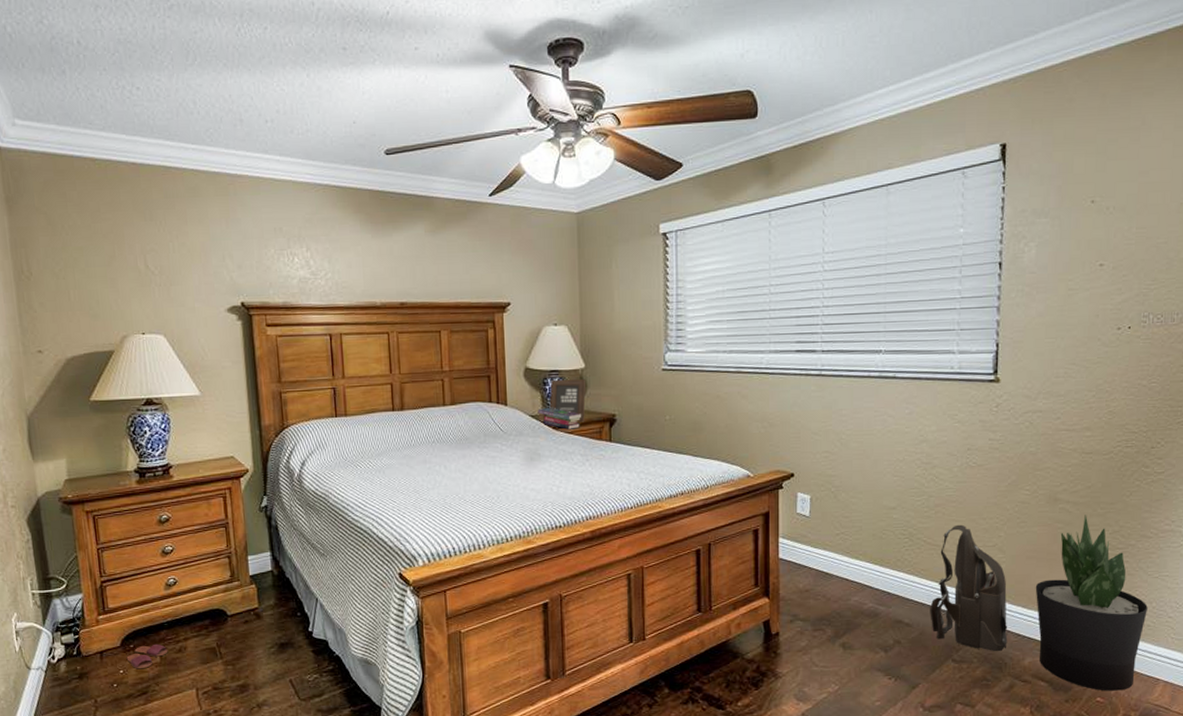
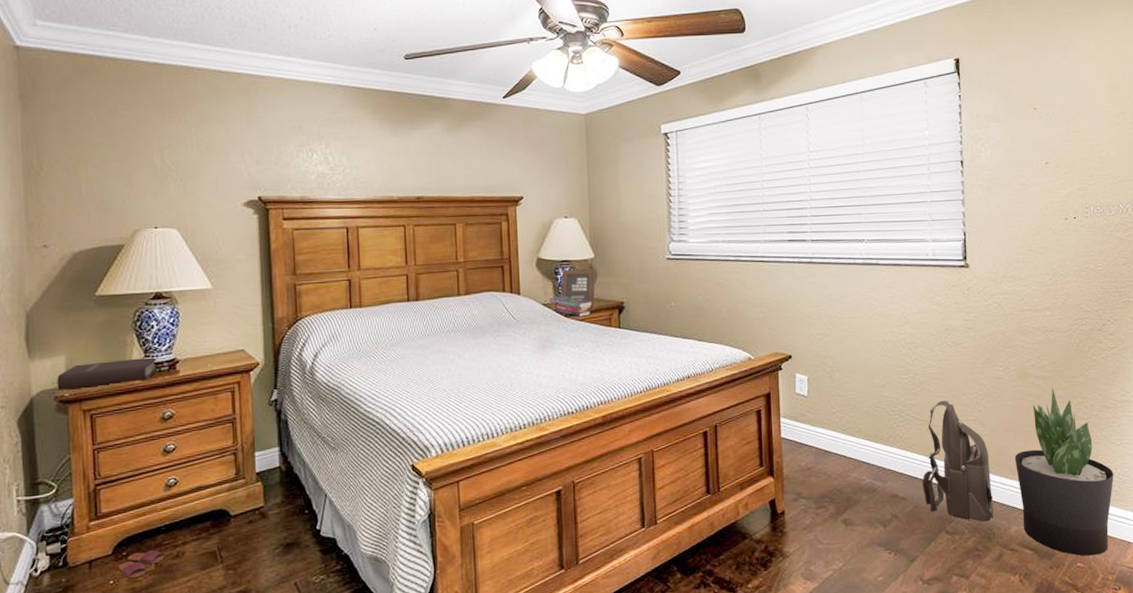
book: none [59,461,153,492] -> present [57,356,159,391]

